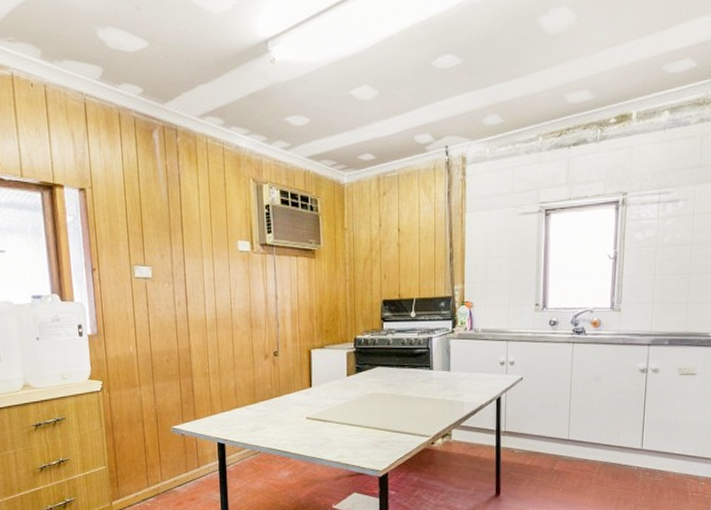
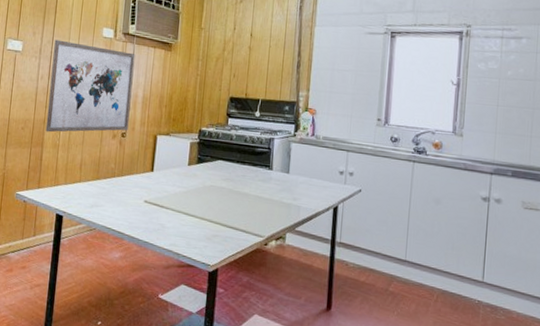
wall art: none [186,260,280,361] -> present [45,39,135,133]

